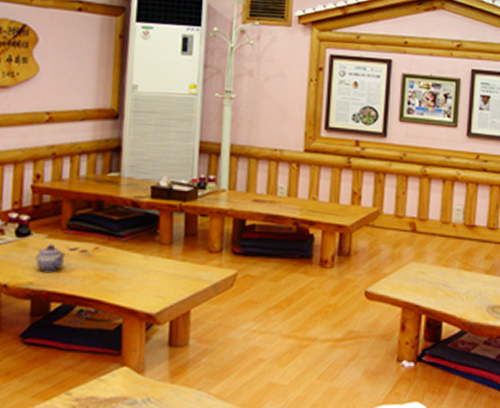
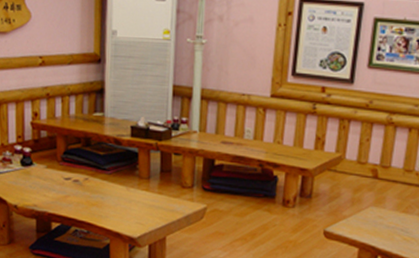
teapot: present [35,244,66,272] -> none [38,173,61,197]

